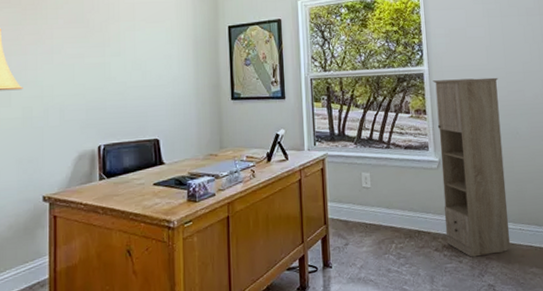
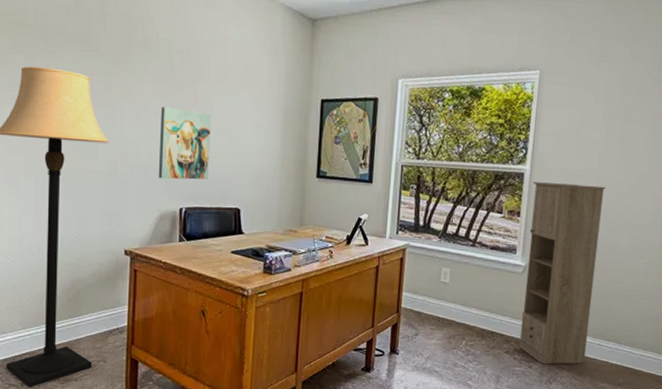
wall art: none [74,48,126,119] -> present [158,107,212,180]

